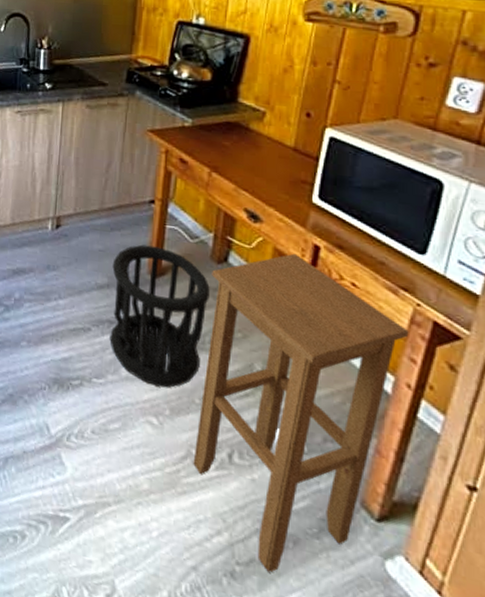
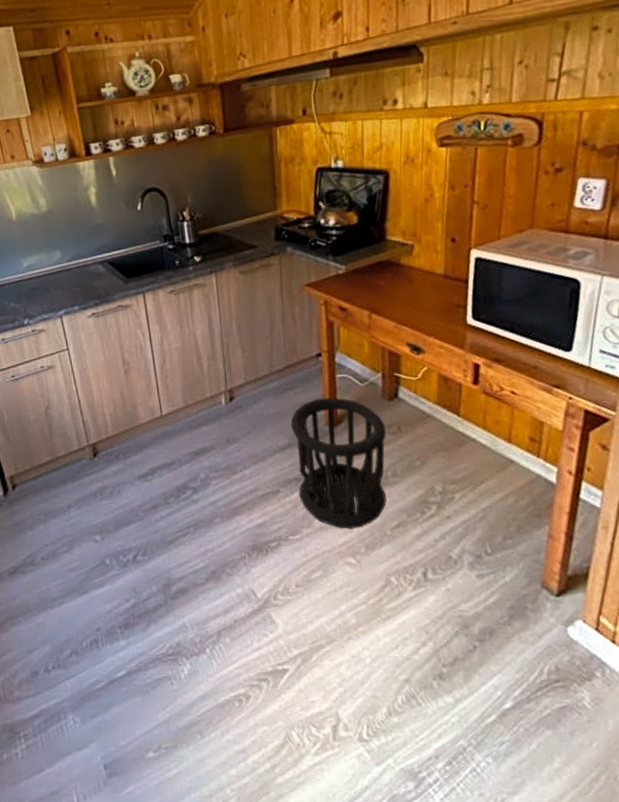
stool: present [193,253,409,573] -> none [385,375,566,665]

